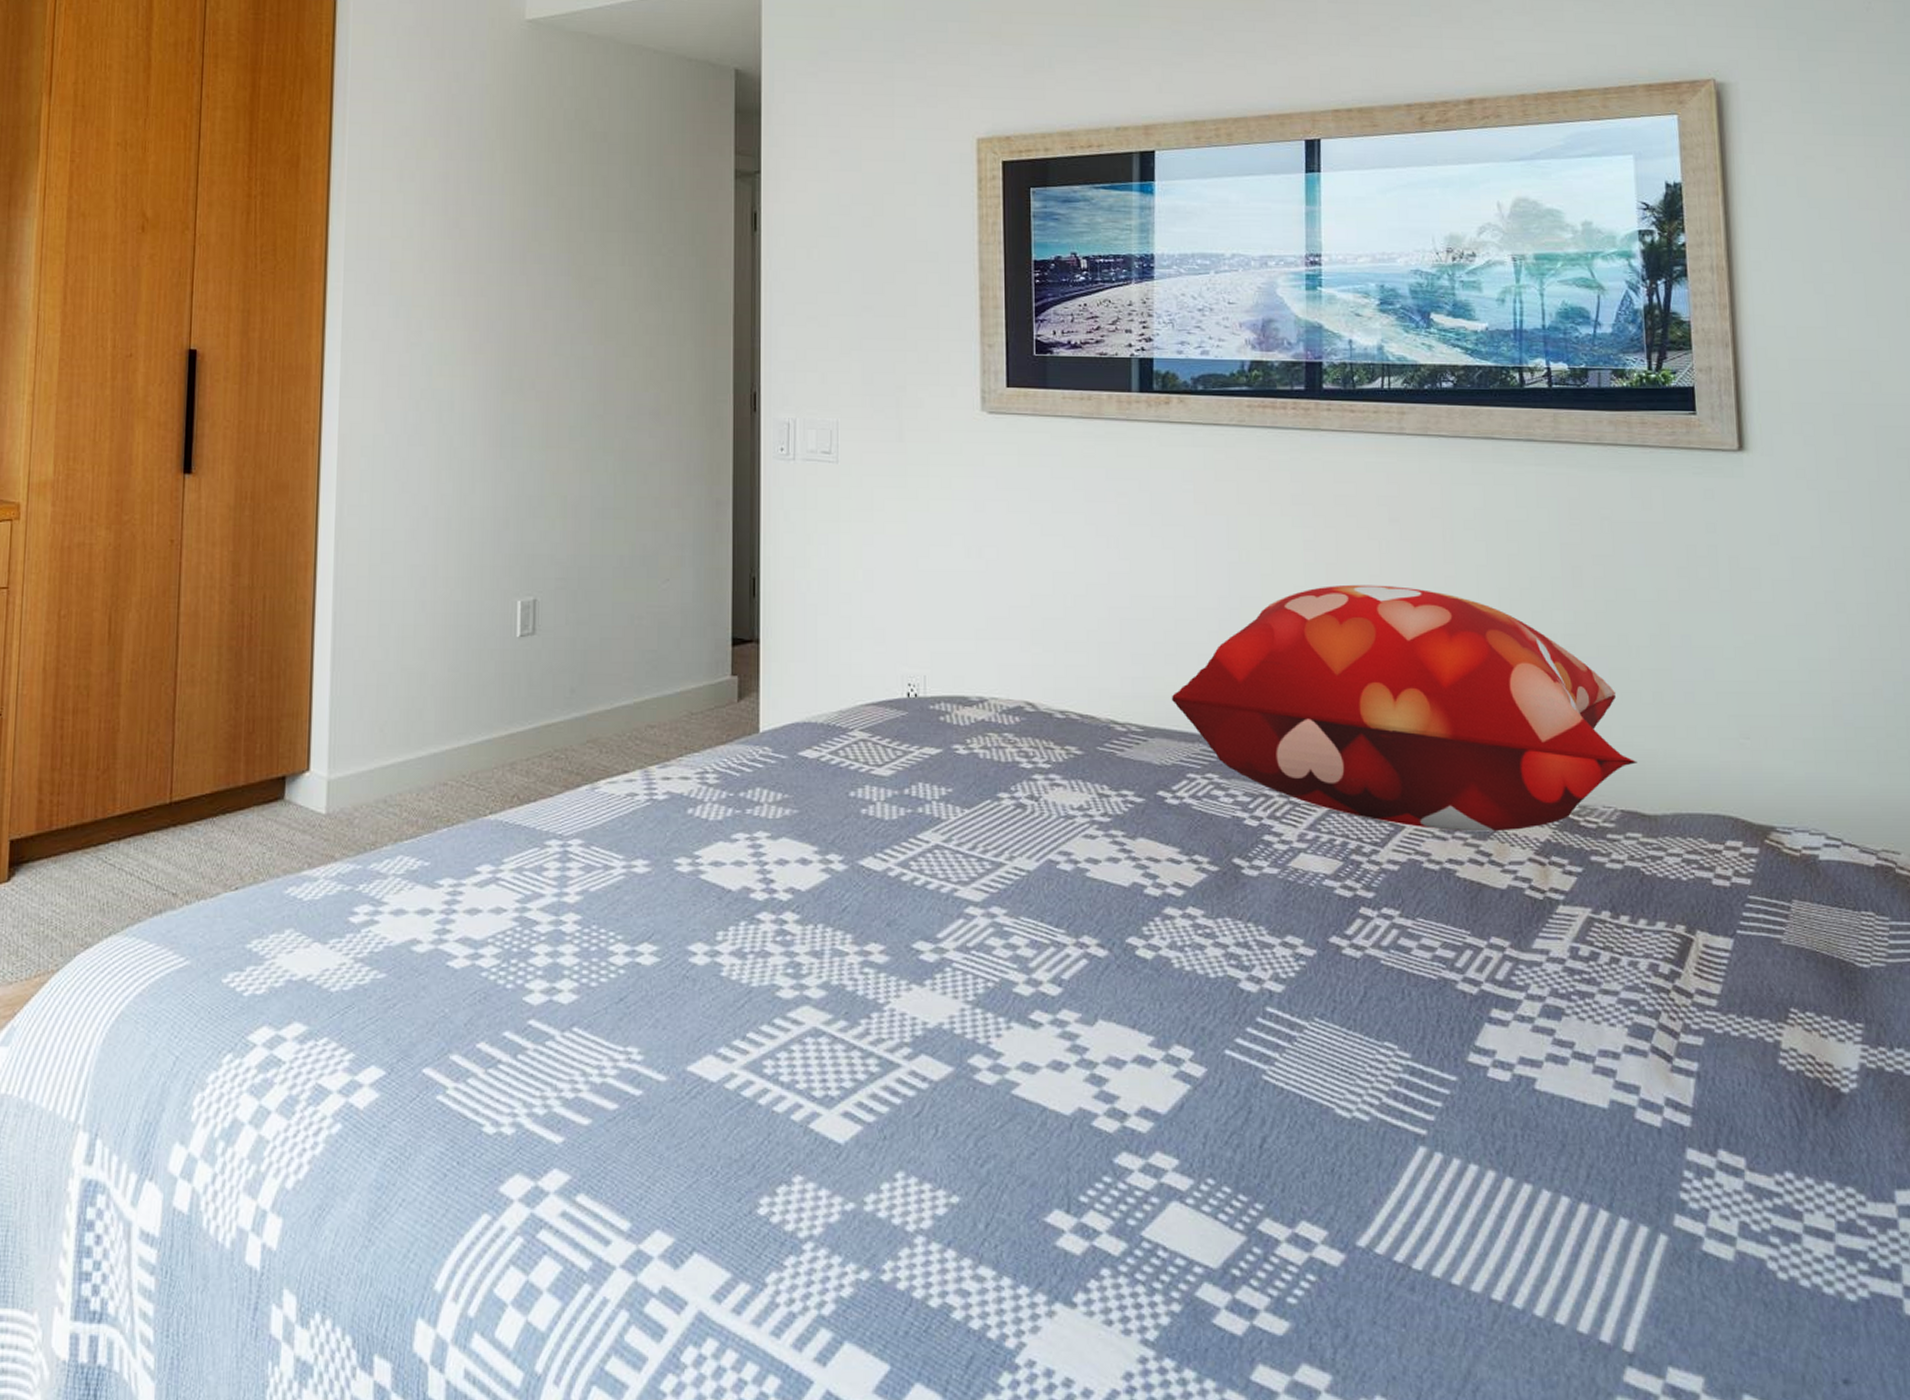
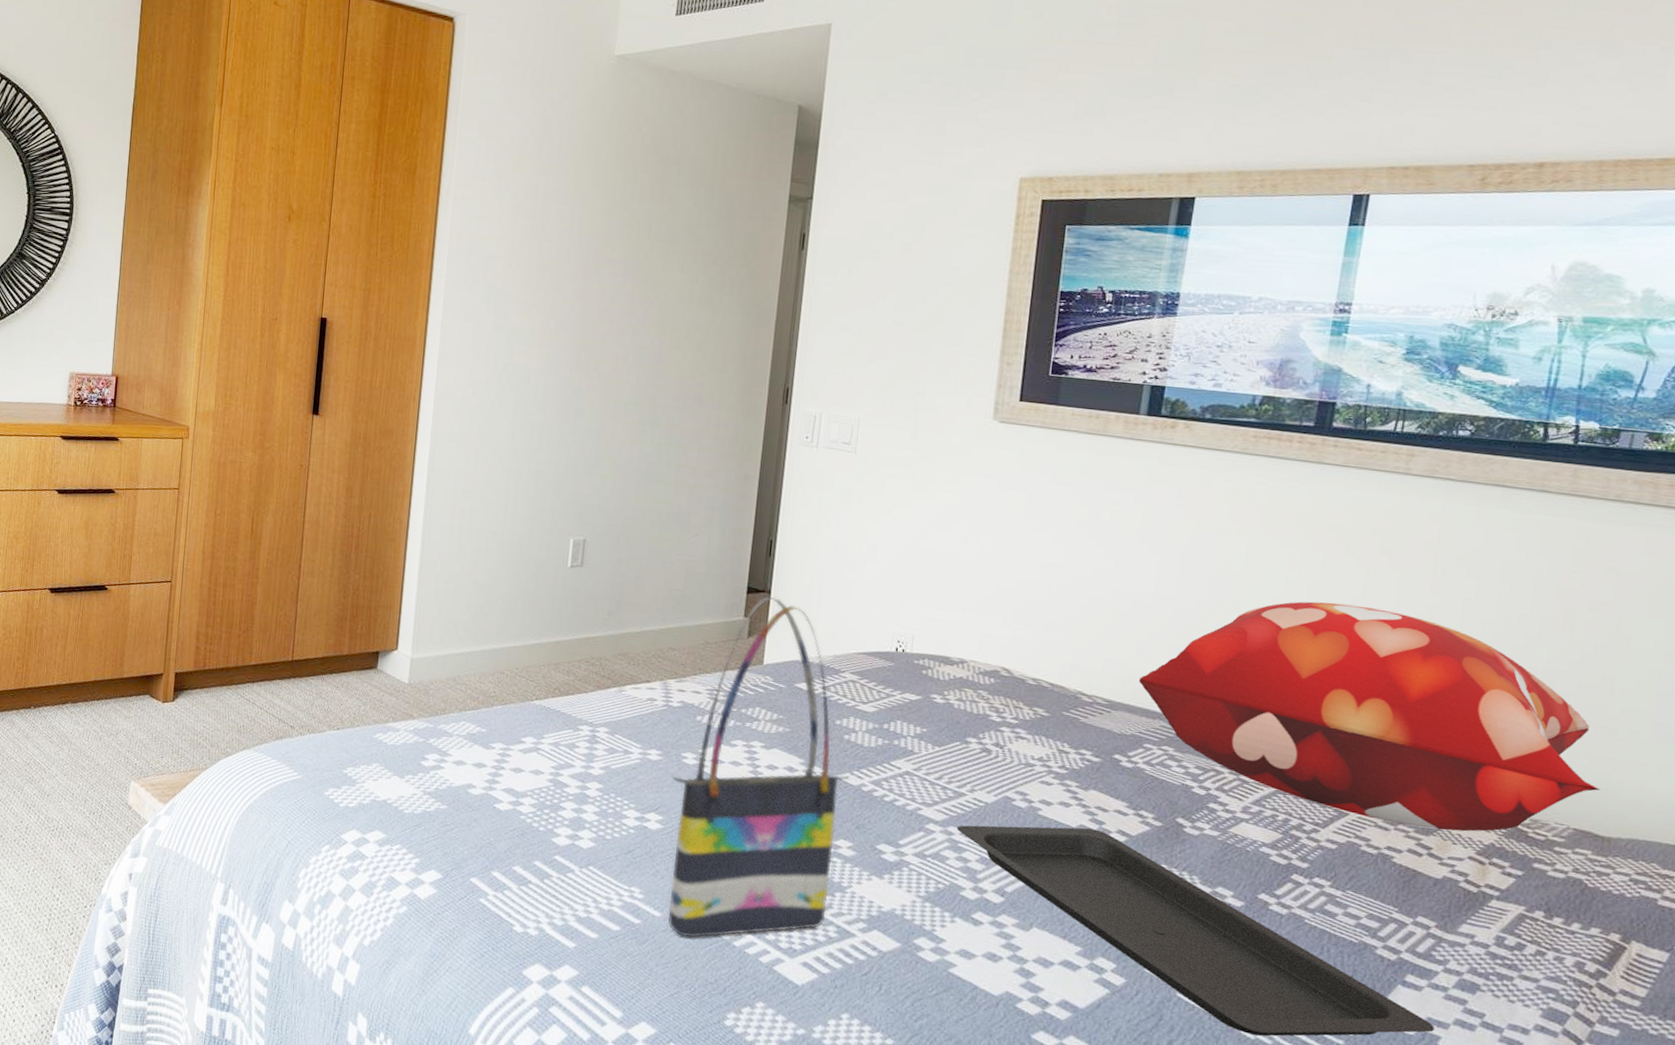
tote bag: none [664,646,873,1103] -> present [668,595,850,938]
serving tray: none [999,886,1530,1112] -> present [956,825,1436,1036]

